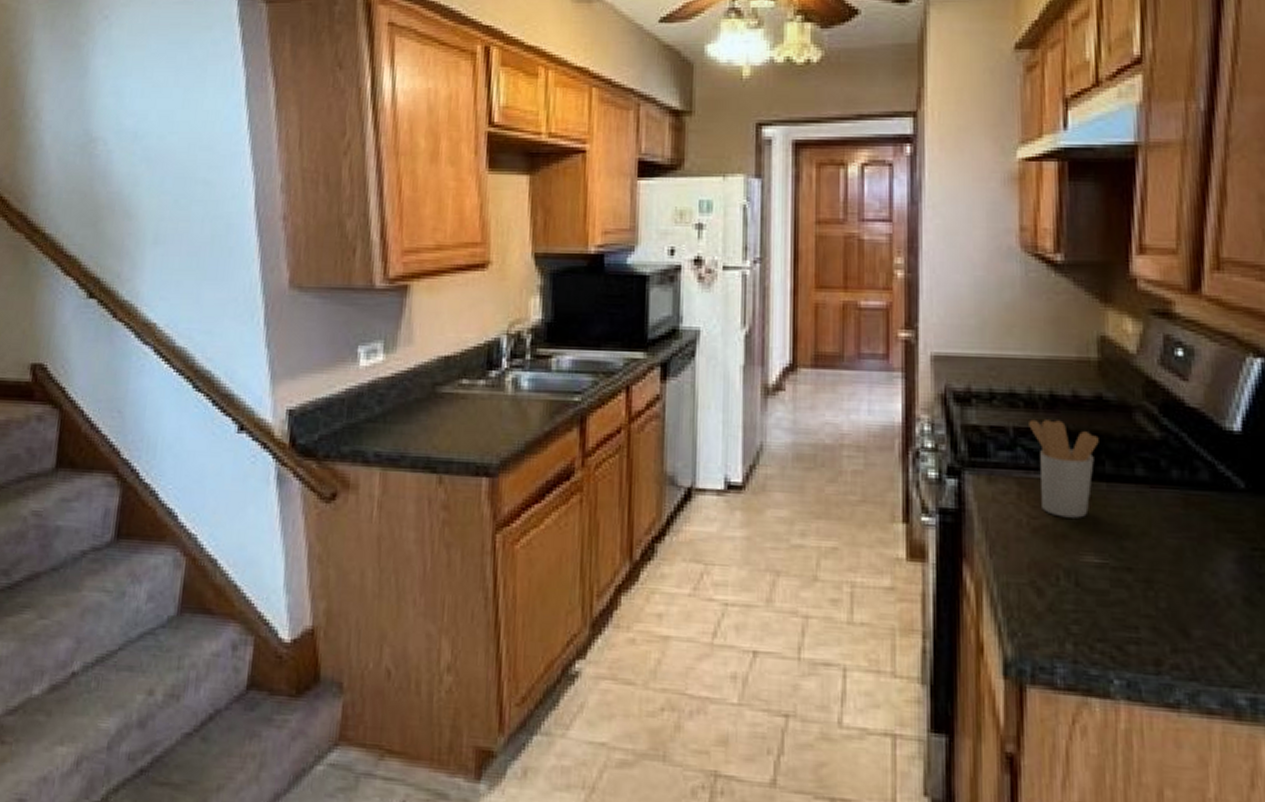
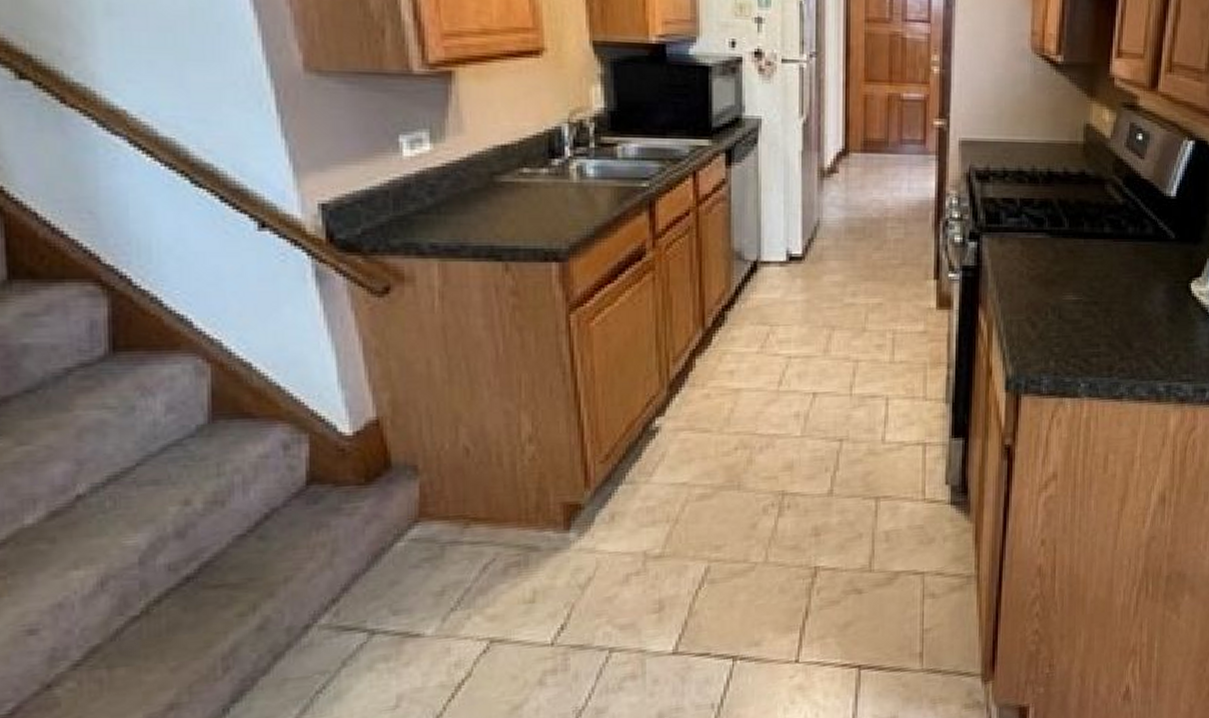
utensil holder: present [1029,419,1099,518] -> none [1031,192,1081,267]

